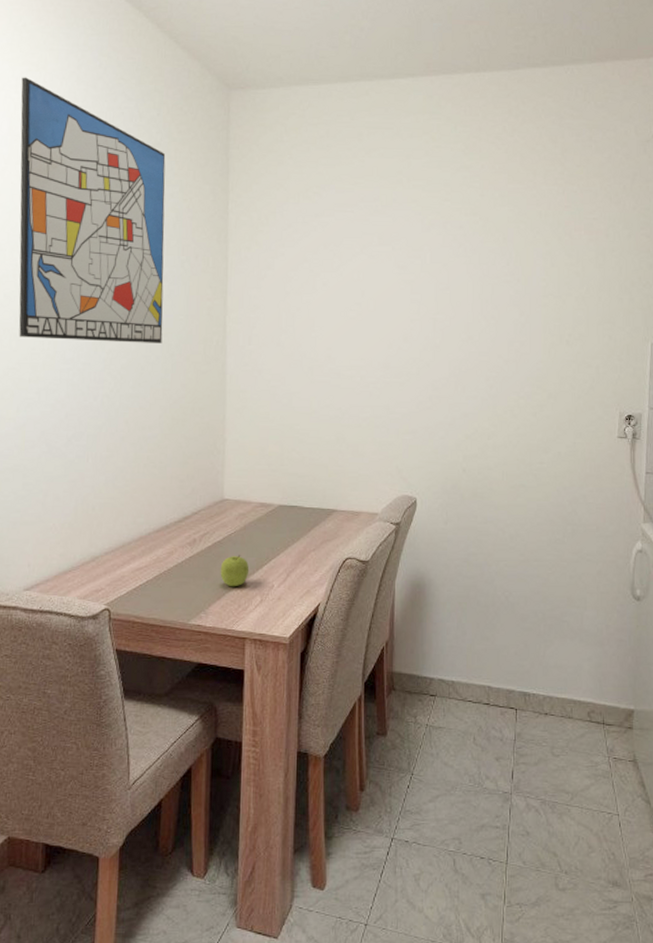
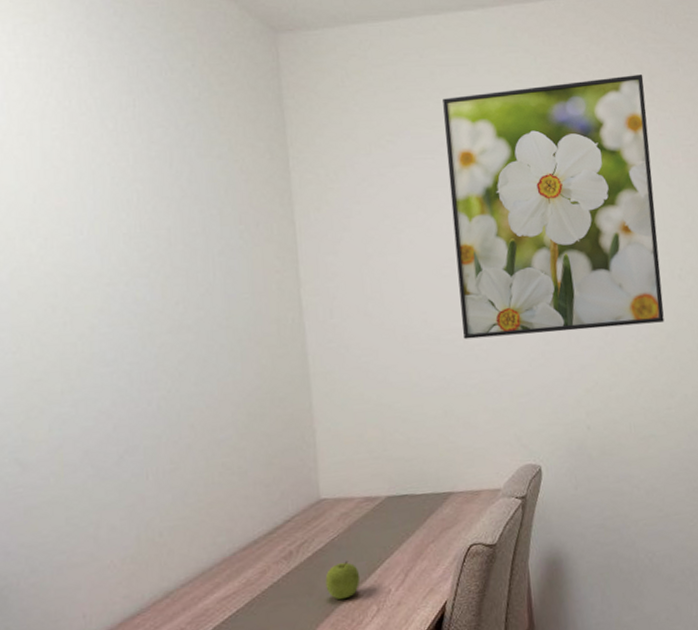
wall art: present [19,77,166,344] -> none [15,31,226,342]
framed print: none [360,148,556,382] -> present [443,75,664,340]

